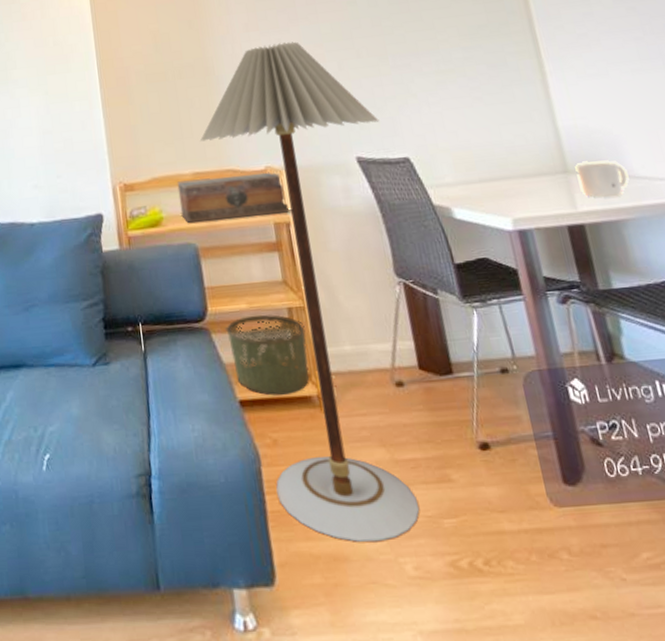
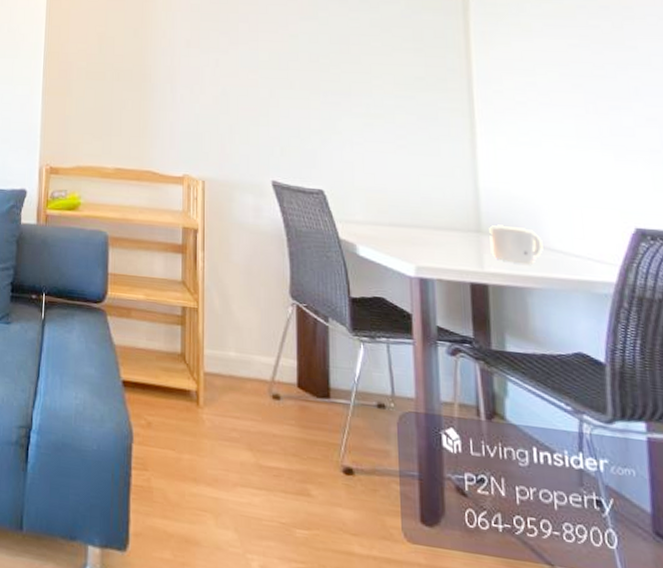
decorative box: present [177,172,290,223] -> none [98,173,200,220]
floor lamp: present [200,41,420,542] -> none [127,62,301,535]
basket: present [224,314,309,395] -> none [120,307,195,384]

